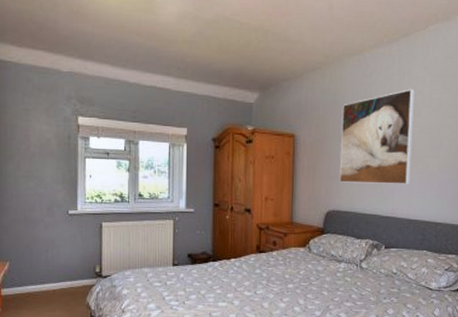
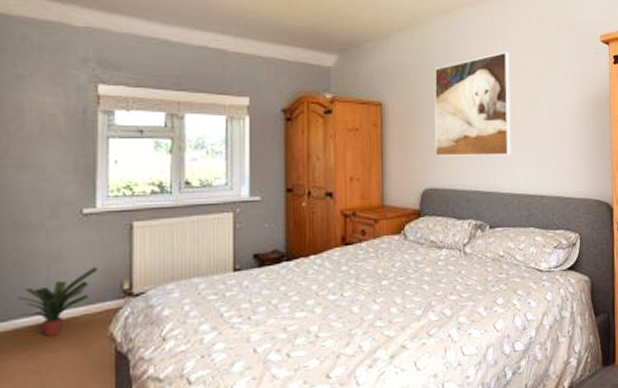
potted plant: none [27,254,79,300] -> present [16,267,98,336]

